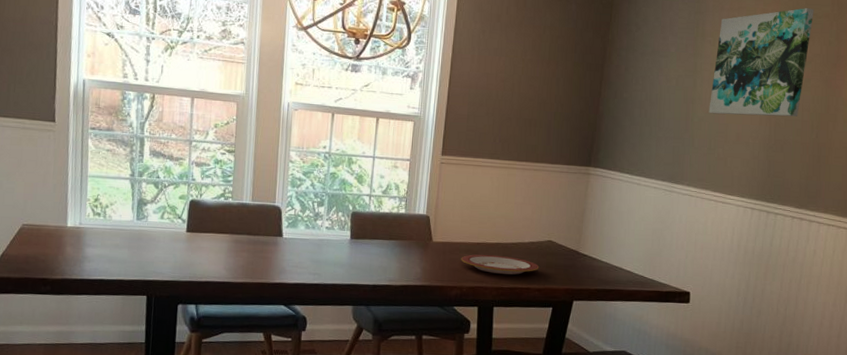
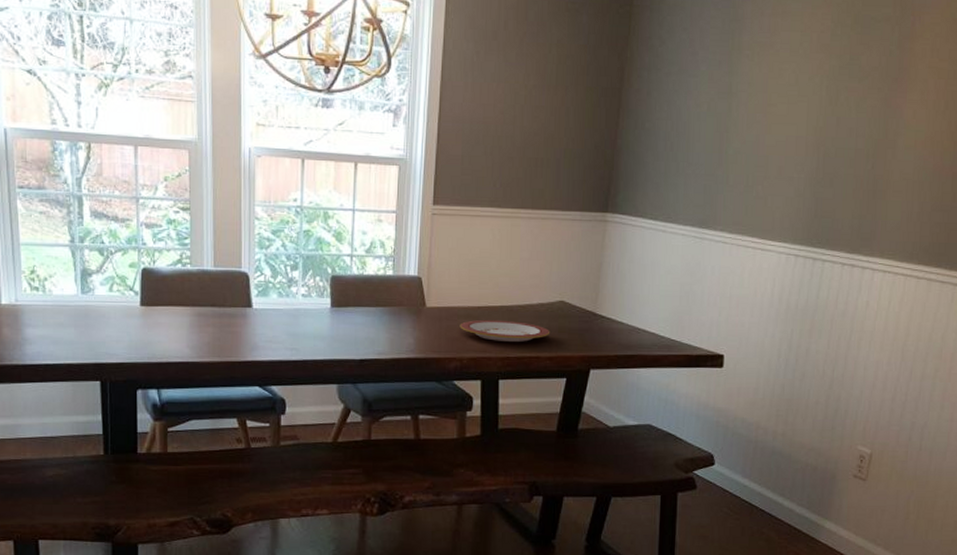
wall art: present [708,8,814,117] -> none [746,10,873,145]

